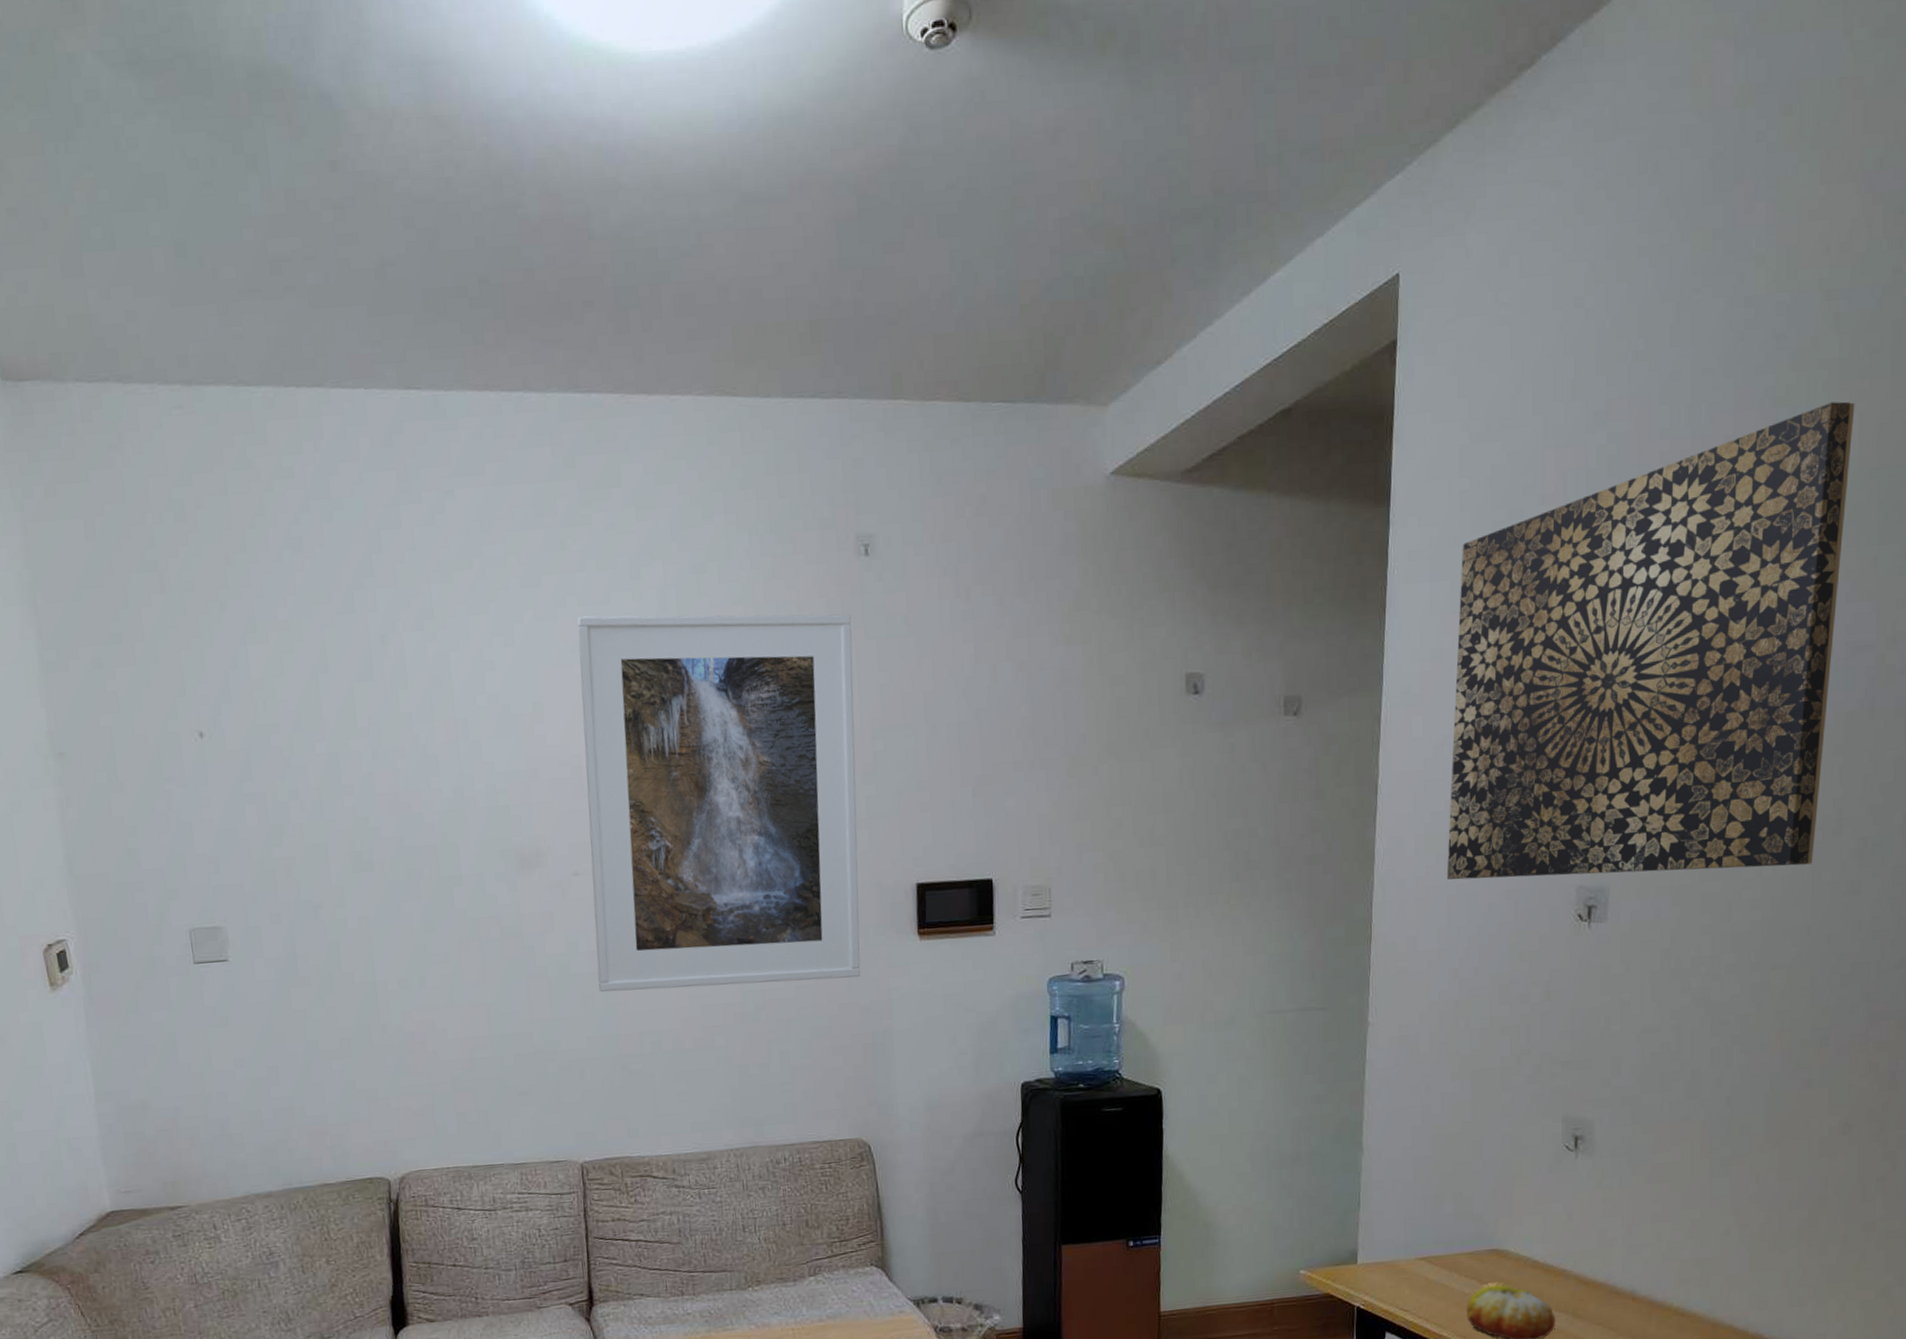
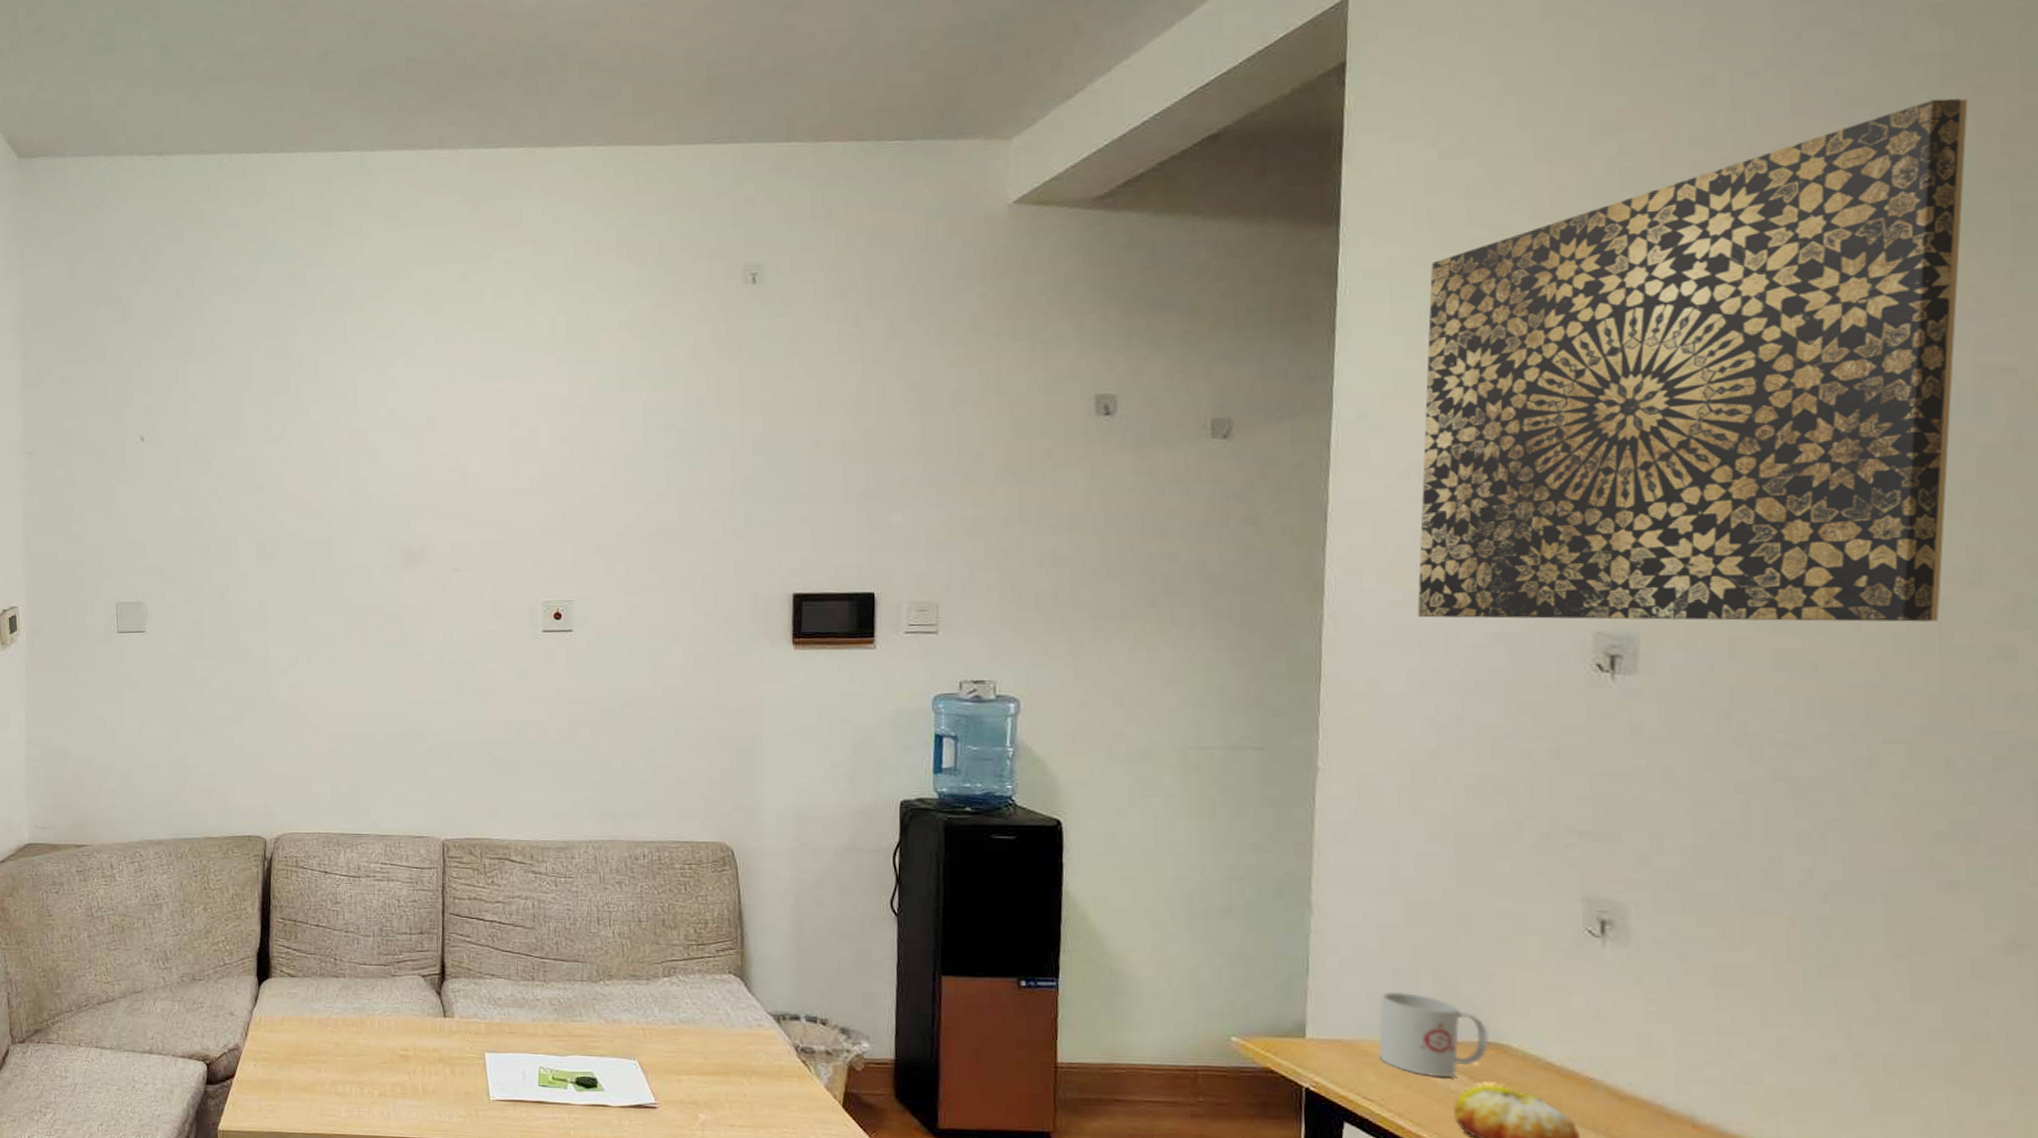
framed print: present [577,613,861,993] -> none [470,337,736,683]
mug: none [1412,1215,1493,1284] -> present [1378,991,1489,1077]

